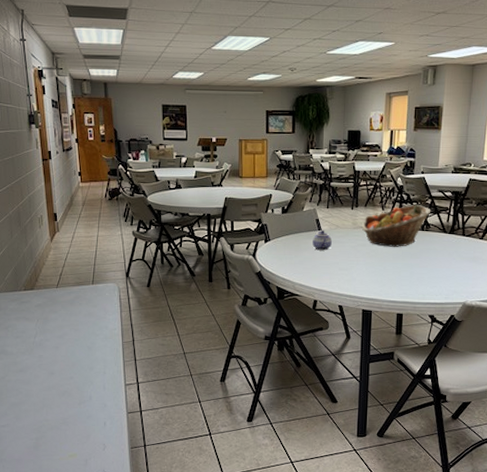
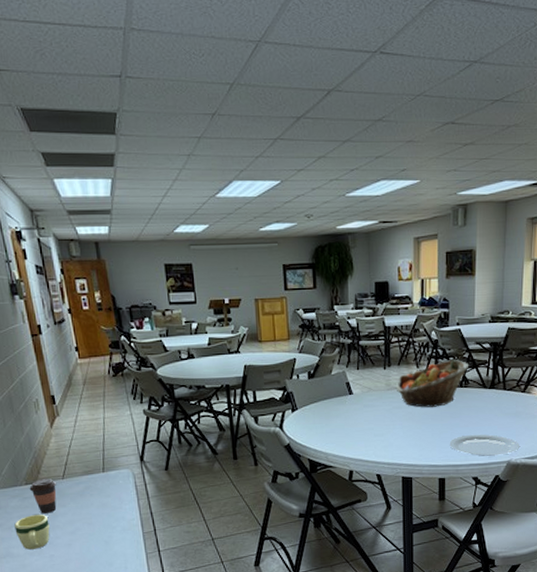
mug: none [11,318,41,349] -> present [14,515,50,550]
coffee cup: none [27,286,51,318] -> present [29,479,57,514]
teapot: present [312,230,332,251] -> none [344,394,365,417]
plate: none [408,275,476,297] -> present [449,434,520,456]

